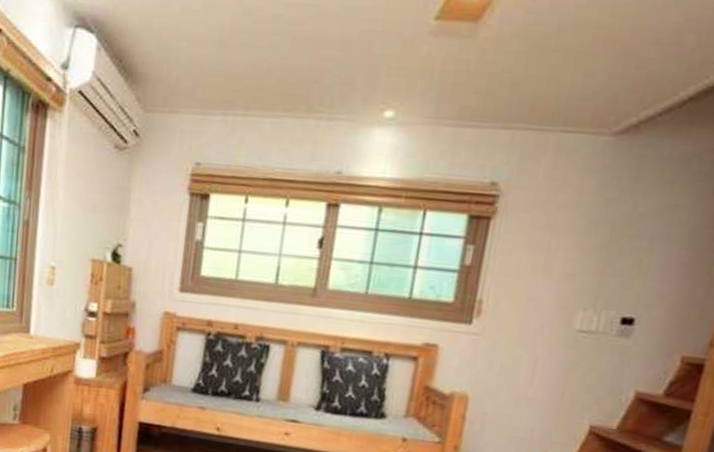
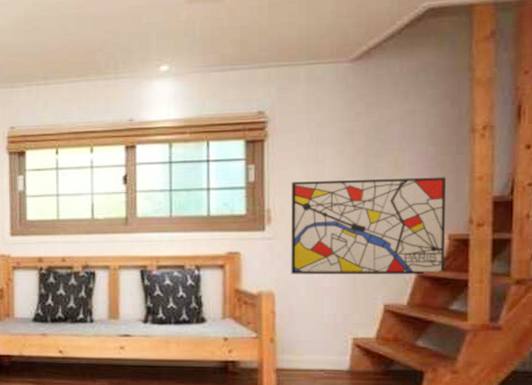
wall art: none [492,271,694,399] -> present [291,177,446,275]

